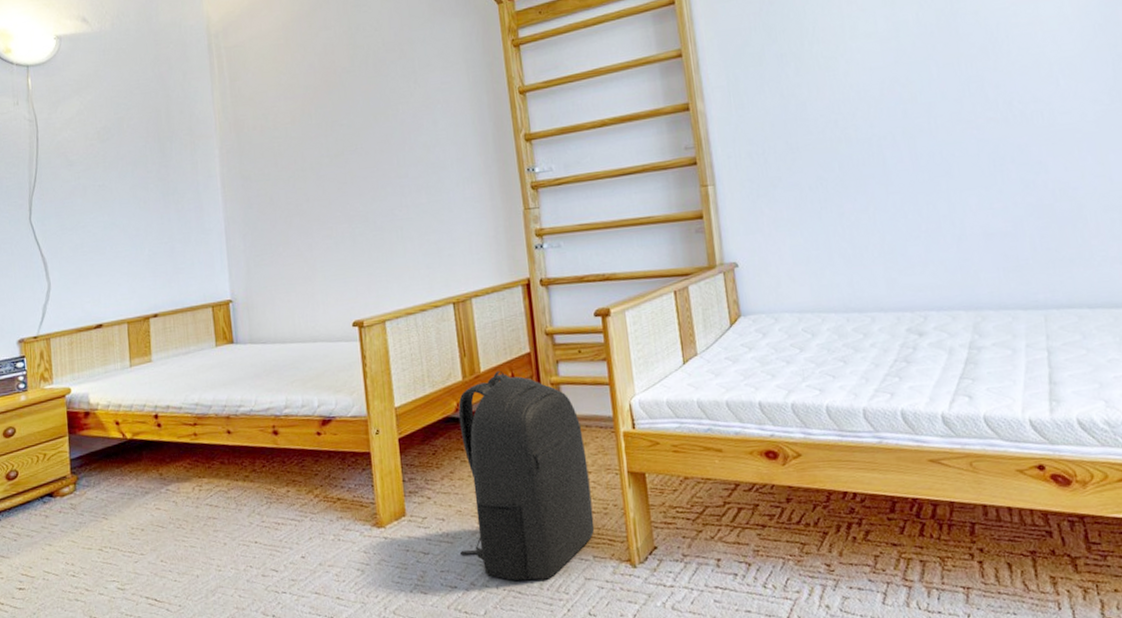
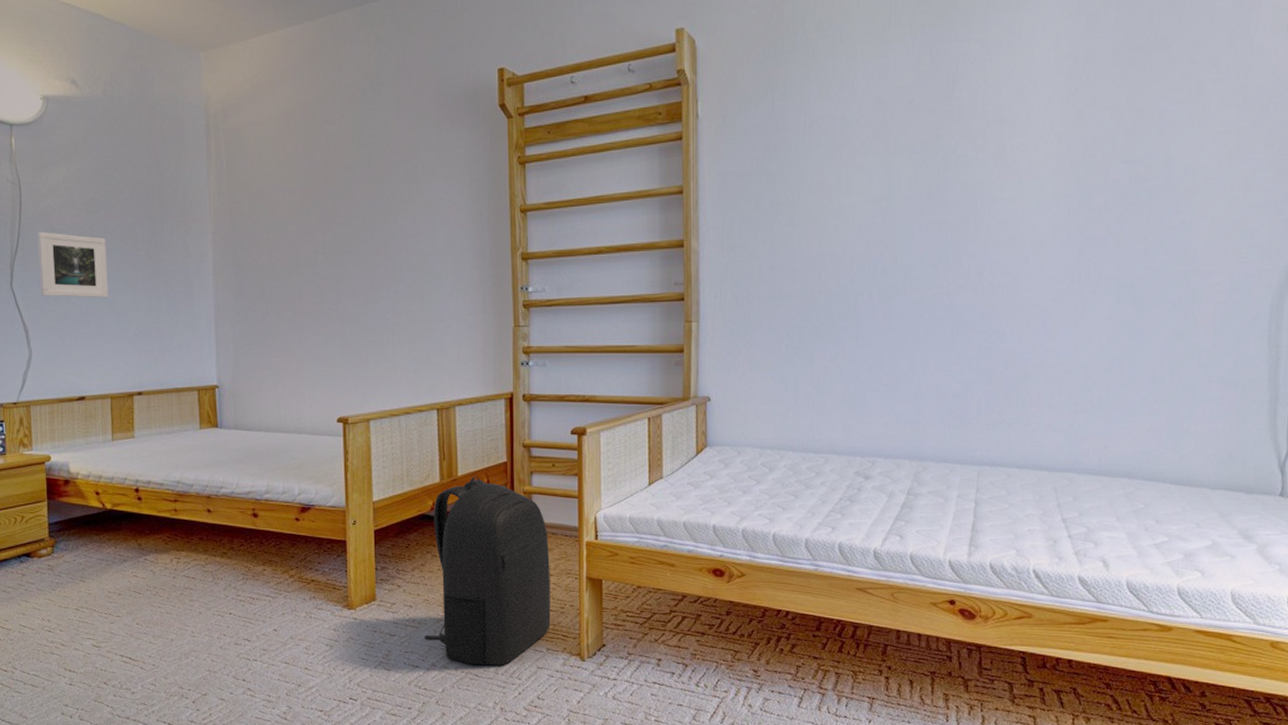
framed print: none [54,164,122,228] -> present [37,232,109,298]

